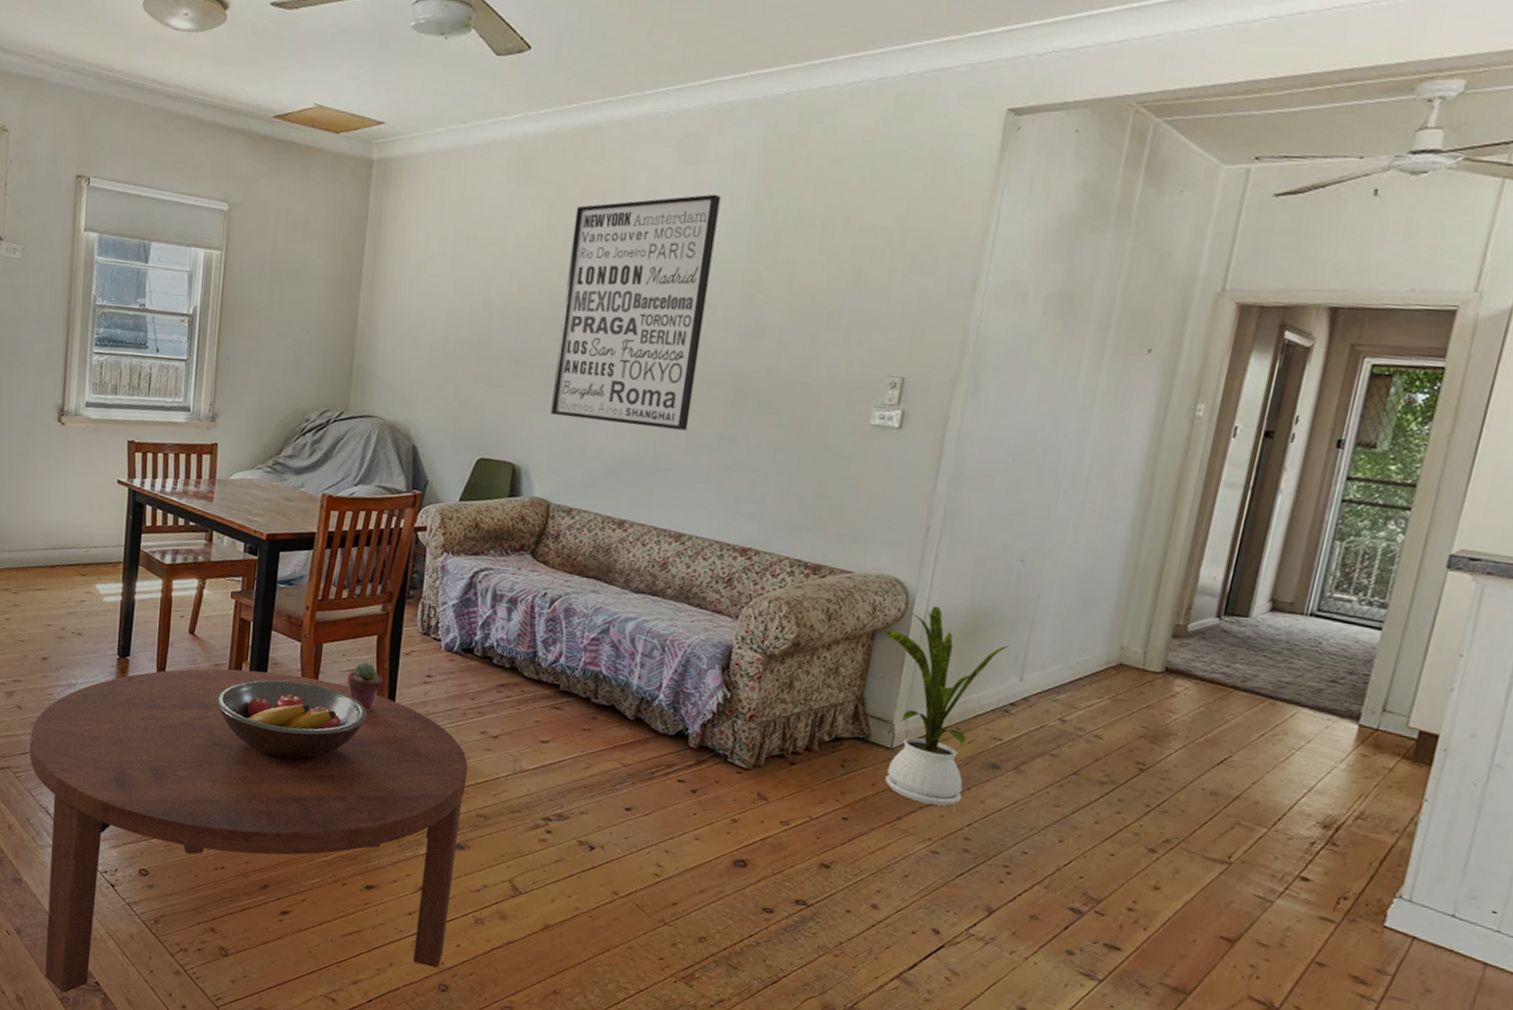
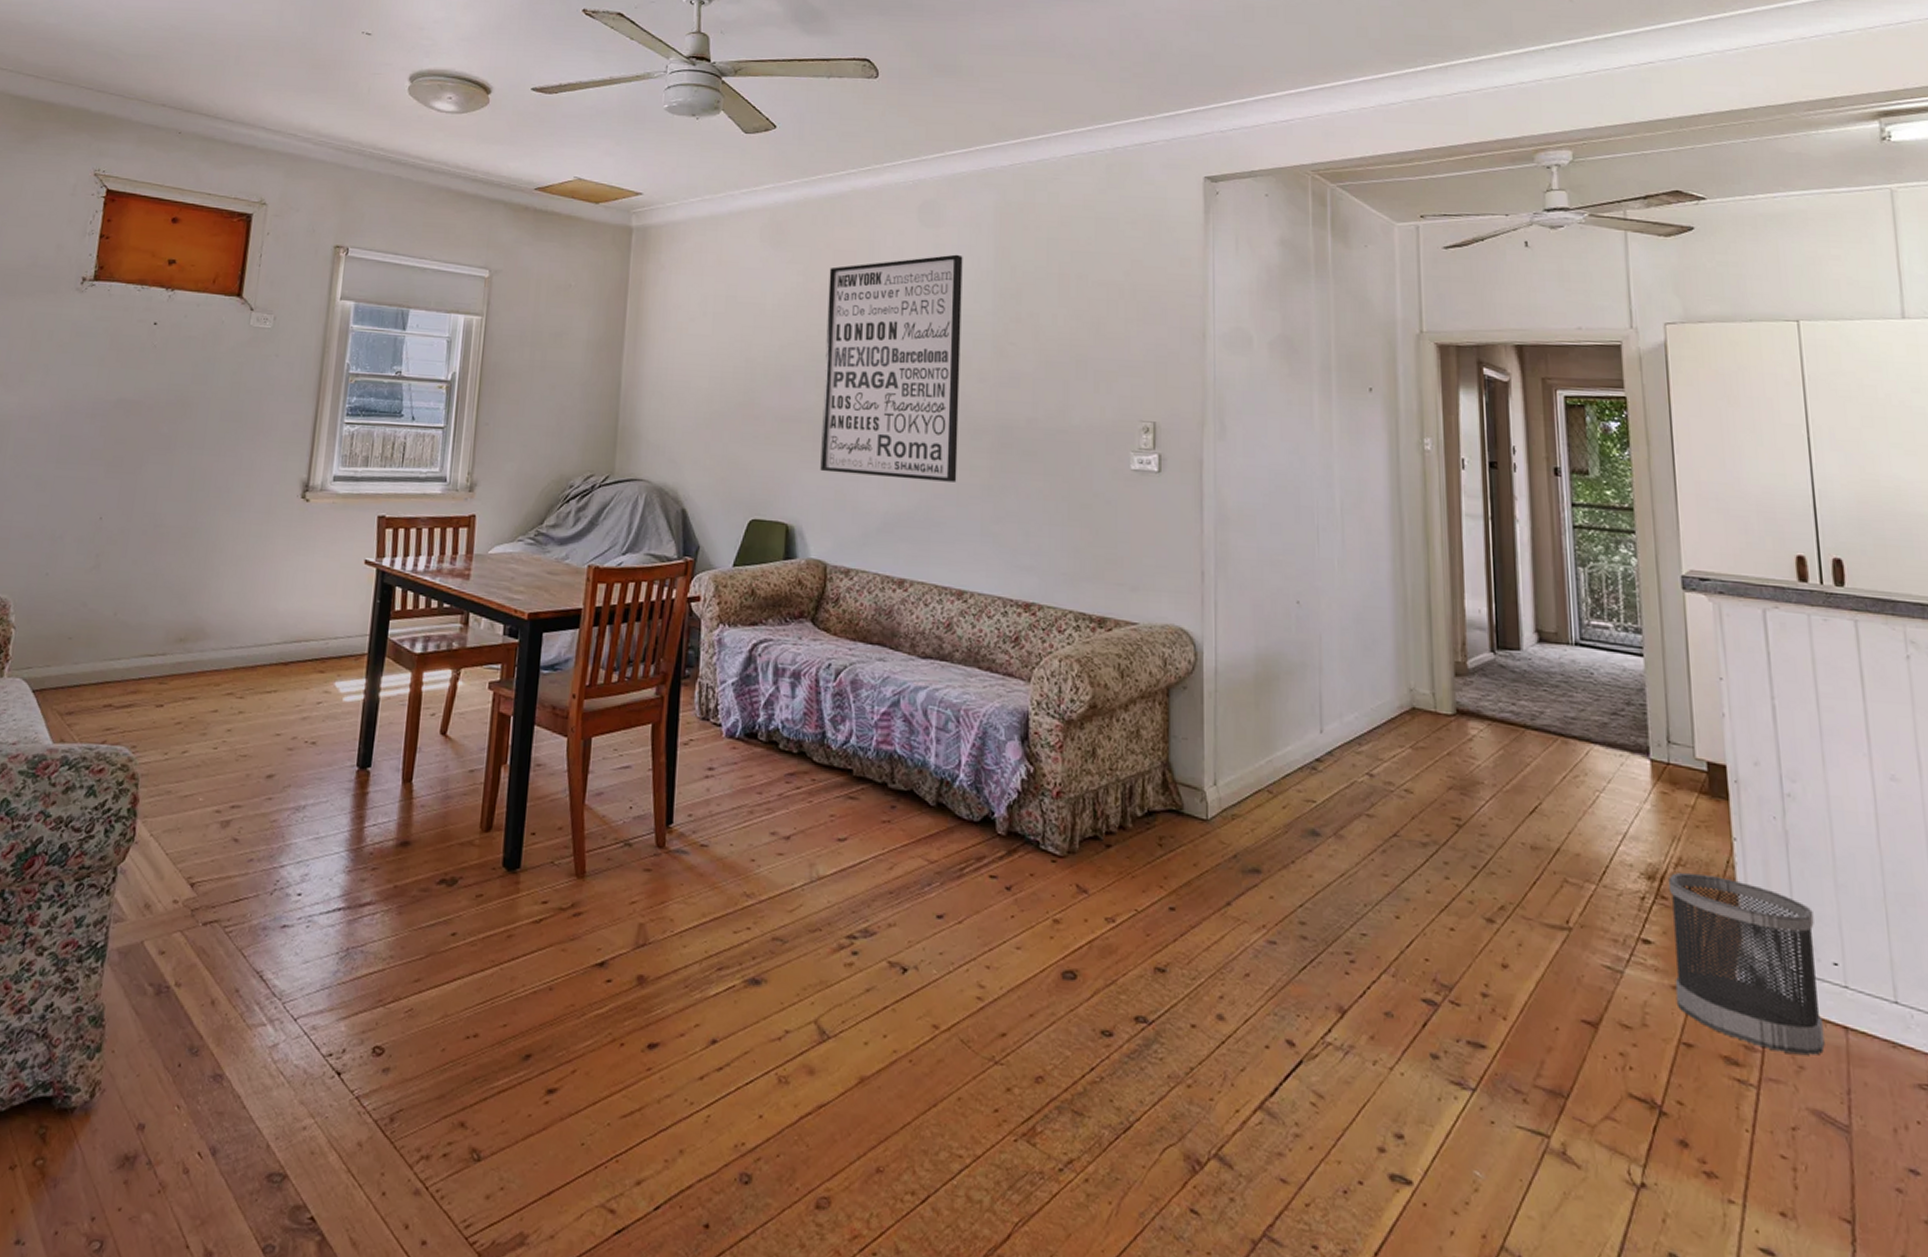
coffee table: present [29,668,468,993] -> none [243,775,760,1239]
fruit bowl: present [216,680,367,759] -> none [470,784,643,883]
potted succulent: present [347,662,384,712] -> none [619,756,660,818]
house plant: present [882,606,1010,807] -> none [1176,655,1303,885]
wastebasket: none [1319,824,1488,983] -> present [1668,872,1825,1055]

